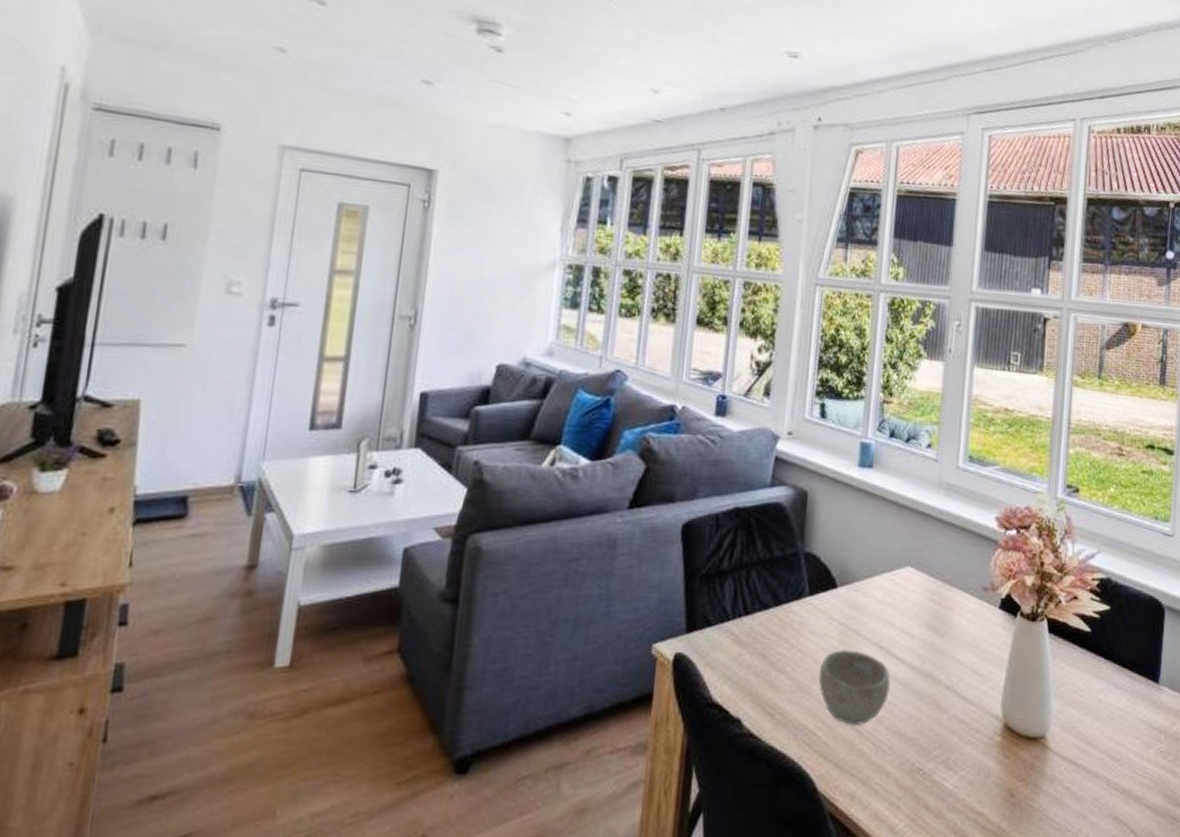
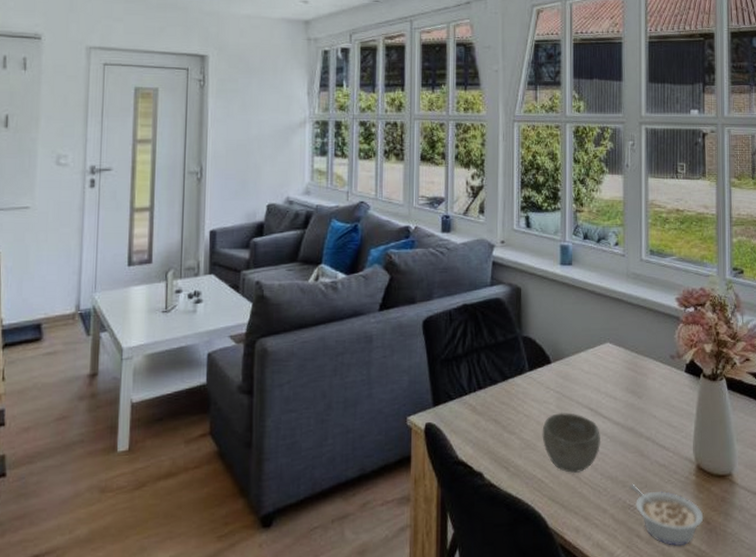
legume: none [921,742,1007,823] -> present [630,483,704,547]

